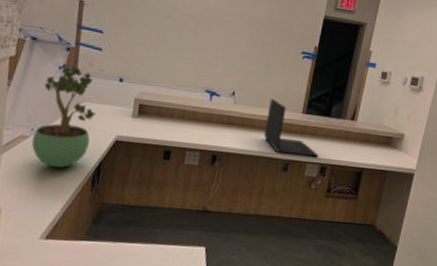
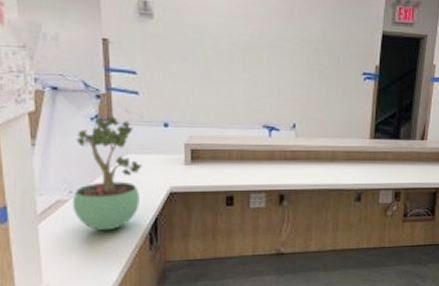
laptop: present [263,98,318,158] -> none [331,127,391,184]

